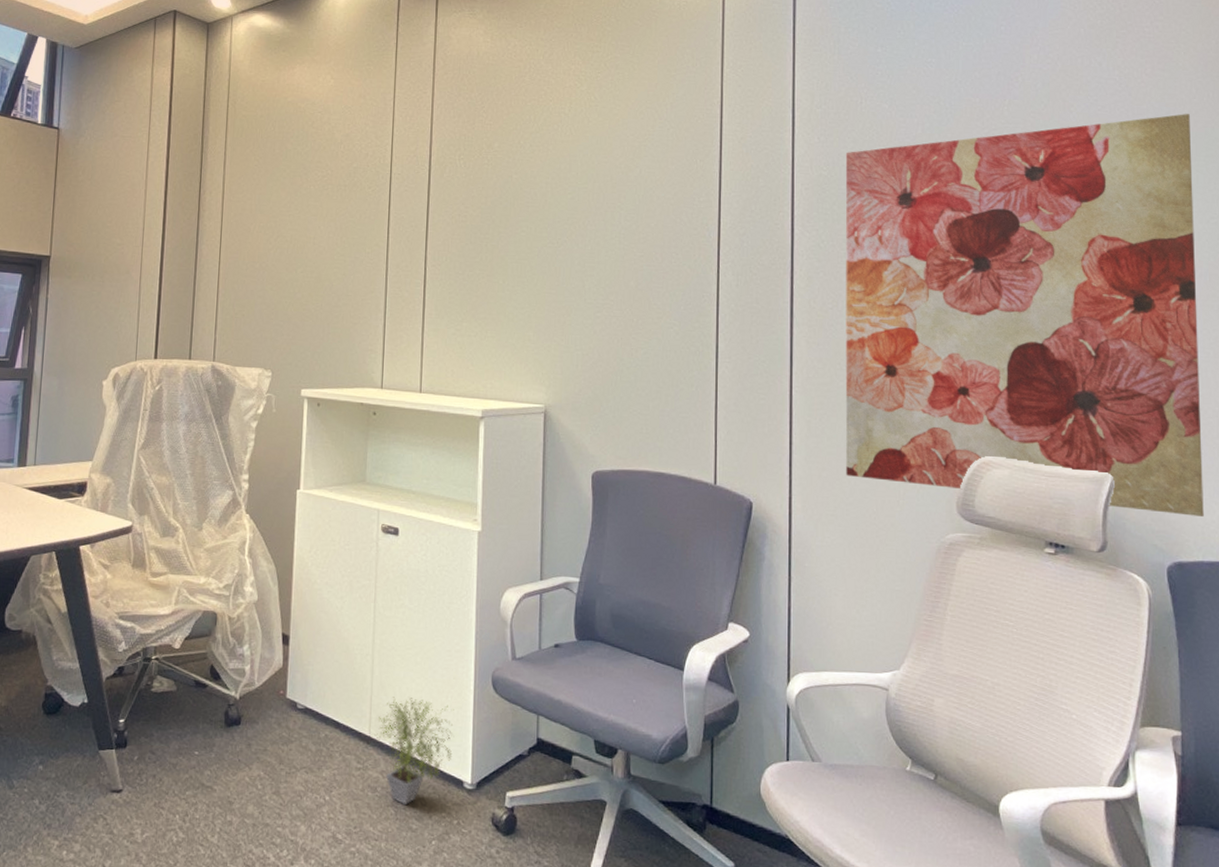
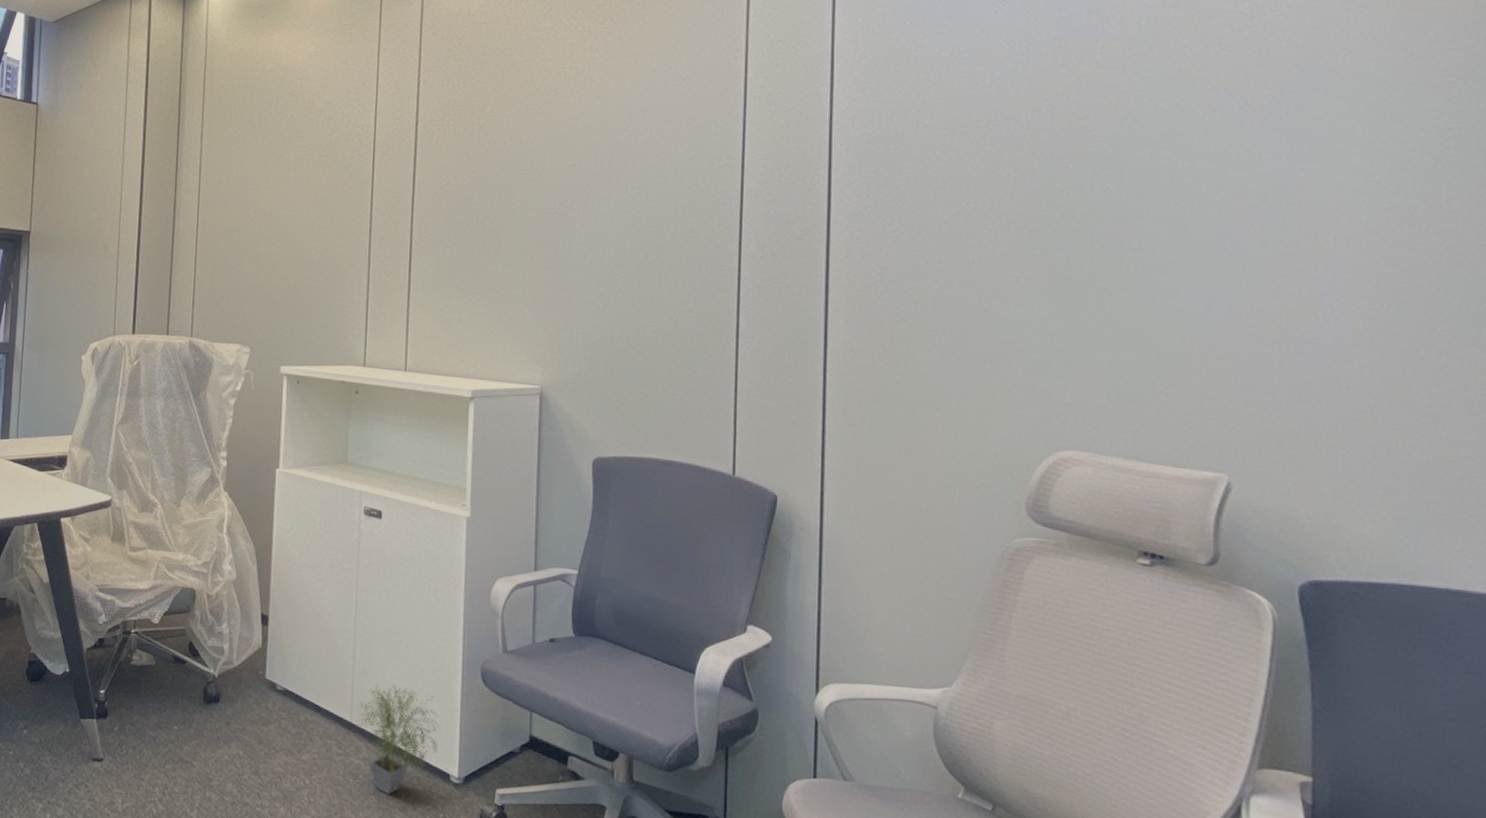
wall art: present [845,114,1204,516] -> none [890,51,1351,529]

